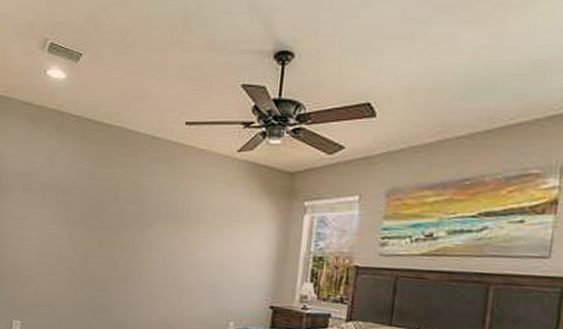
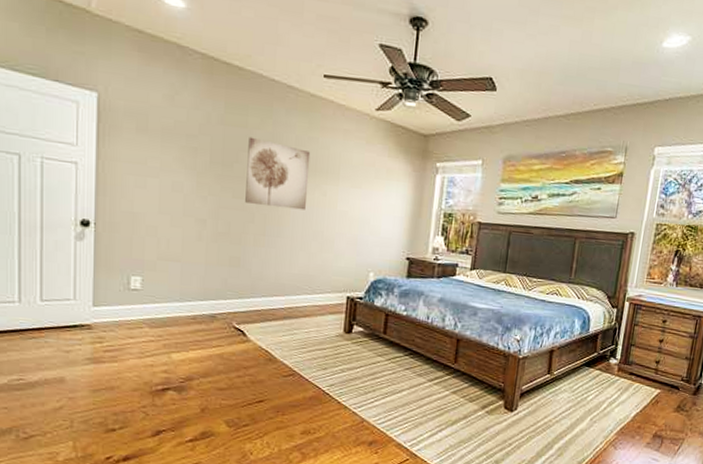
wall art: none [110,188,172,257] -> present [245,136,311,210]

